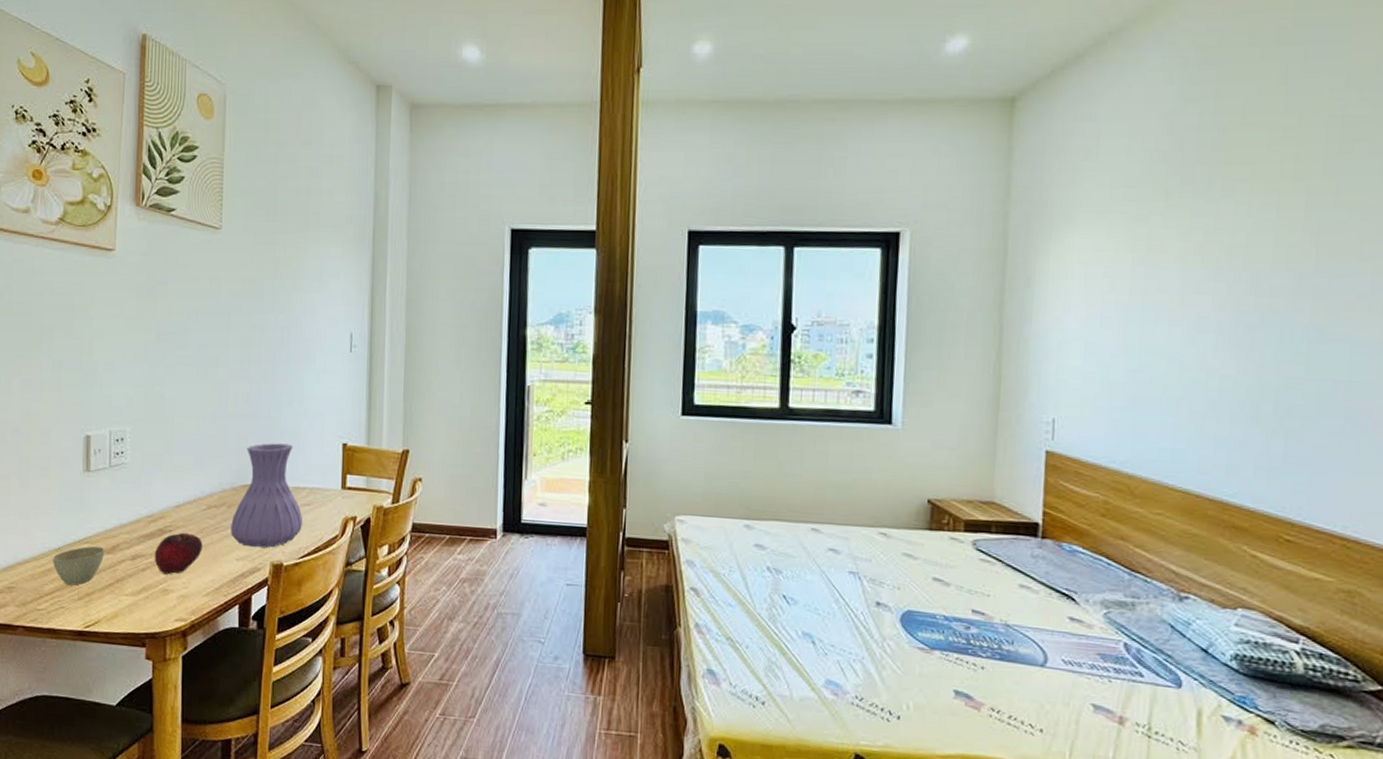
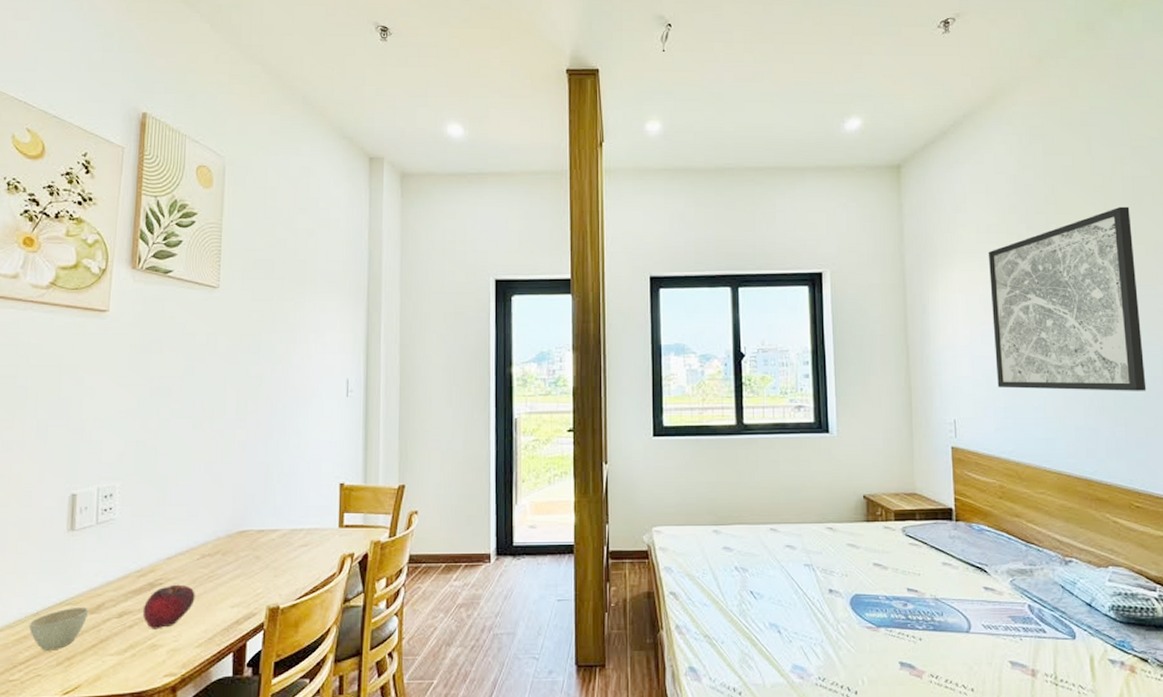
vase: present [231,443,302,549] -> none [225,488,299,593]
wall art: none [1115,156,1333,398] -> present [988,206,1147,391]

